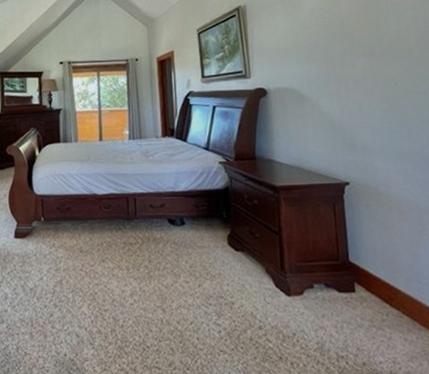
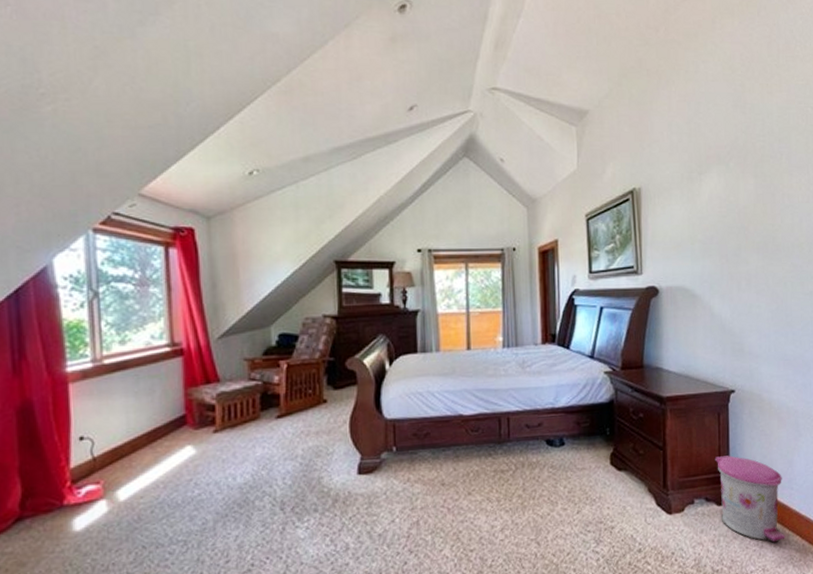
trash can: none [332,244,416,337] -> present [714,455,785,544]

